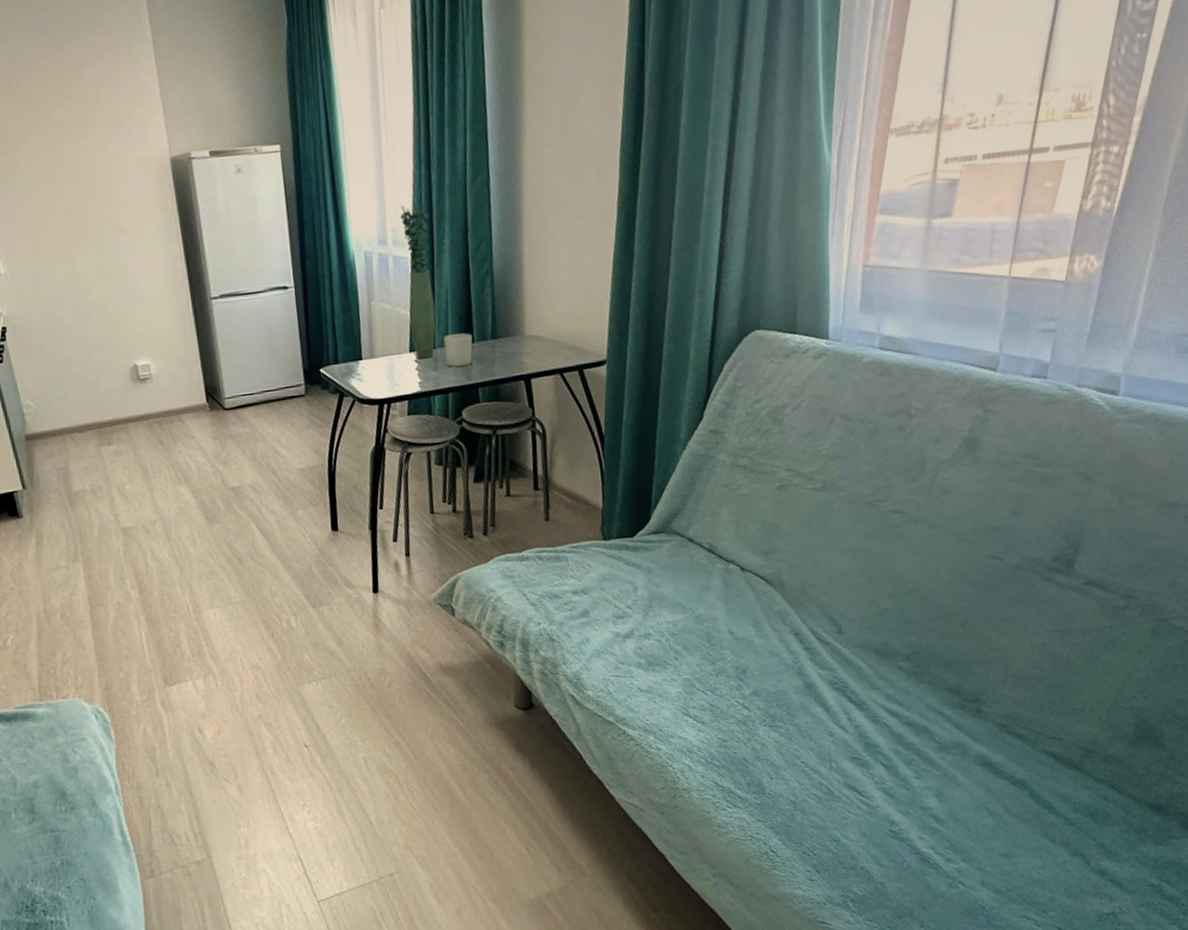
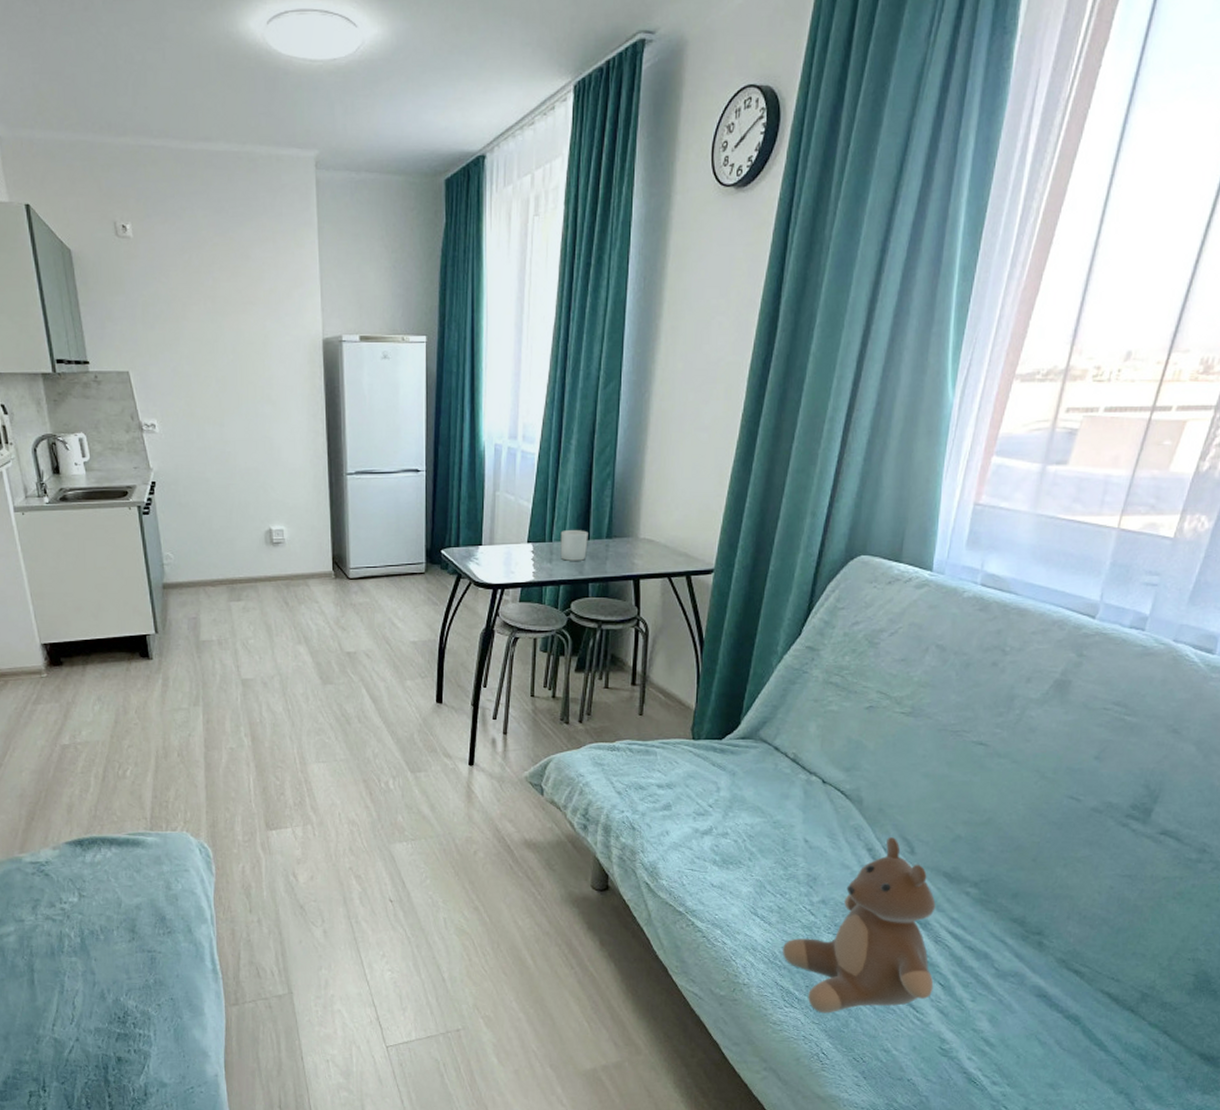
vase: present [400,205,436,359] -> none [531,403,559,551]
teddy bear: none [719,617,877,810] -> present [783,836,936,1014]

